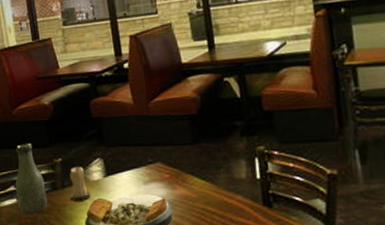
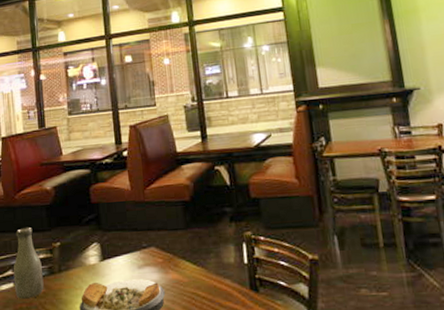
candle: present [70,166,91,201] -> none [66,250,87,286]

